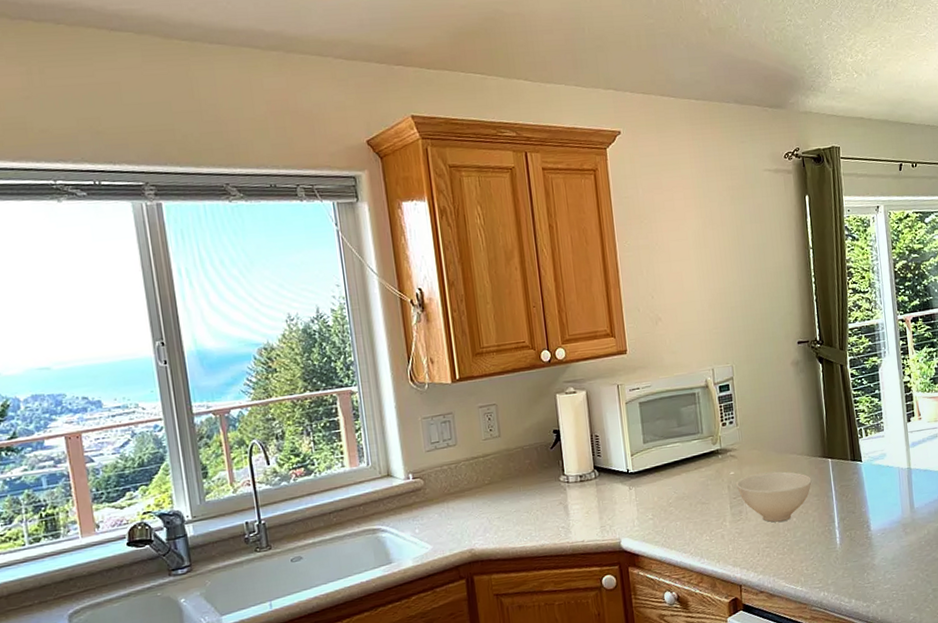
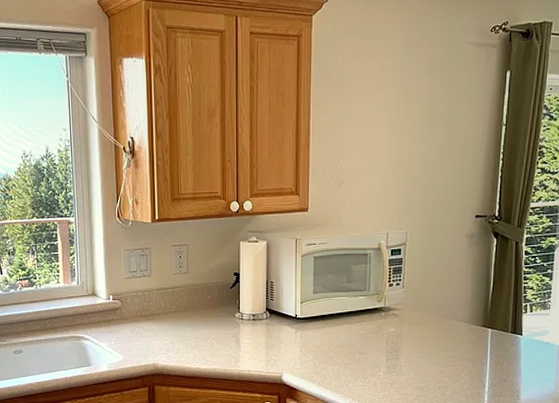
bowl: present [735,471,812,523] -> none [394,334,469,379]

